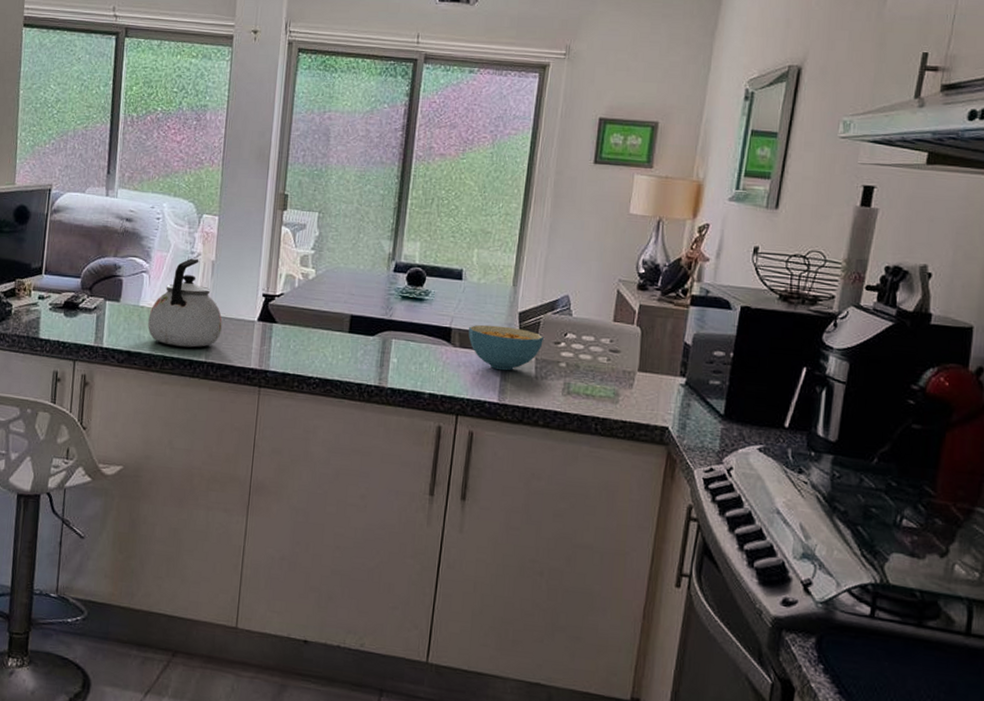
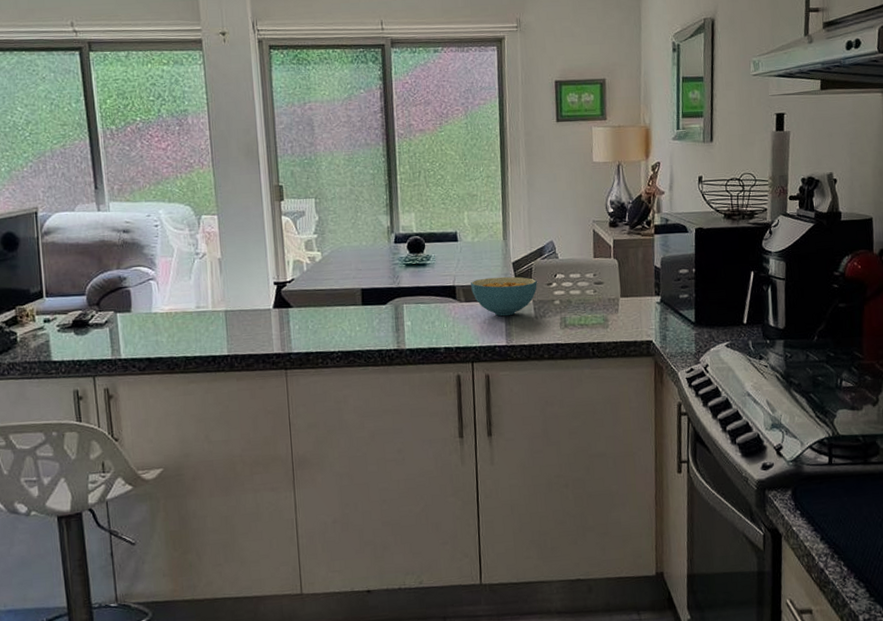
kettle: present [148,258,222,348] -> none [163,259,240,346]

